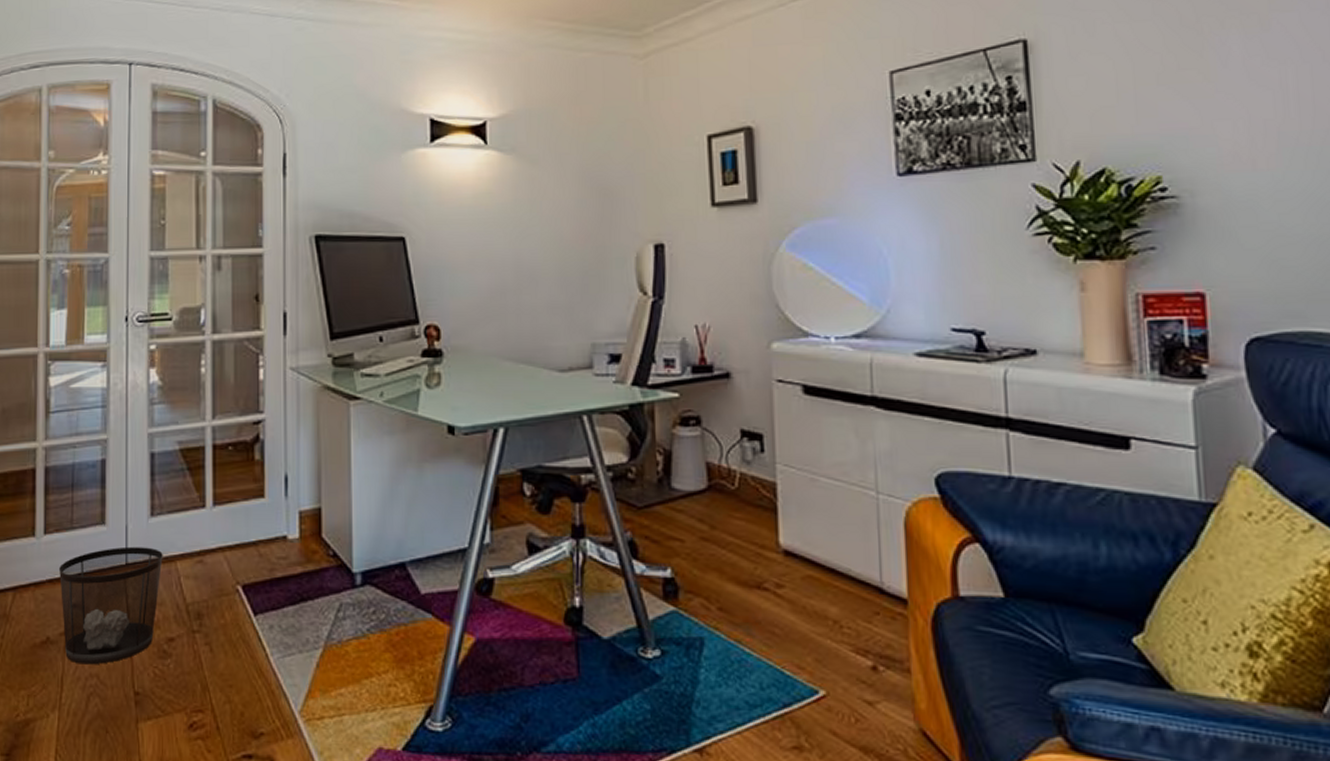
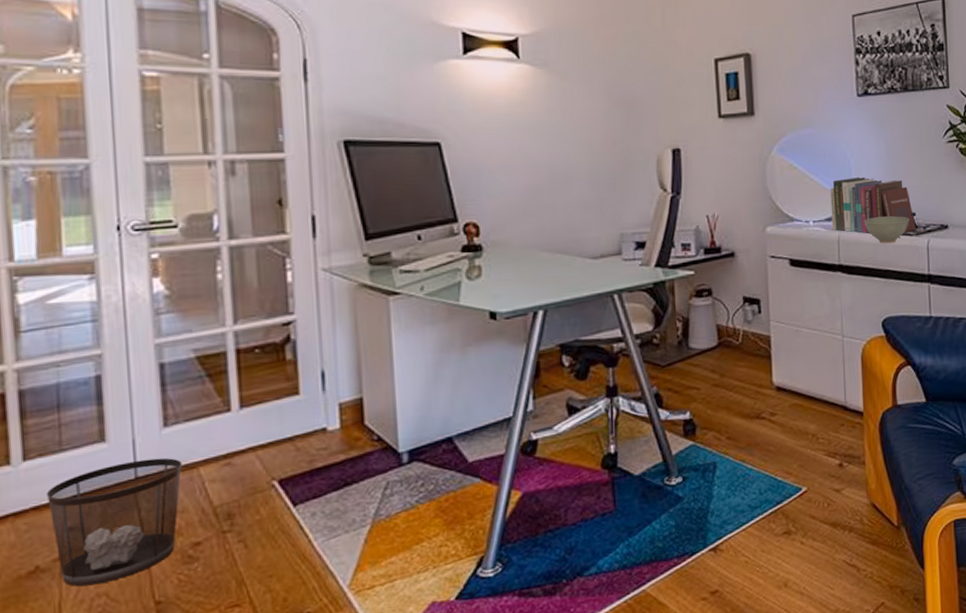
books: none [859,282,986,359] -> present [830,177,916,234]
bowl: none [907,335,975,372] -> present [864,216,909,244]

